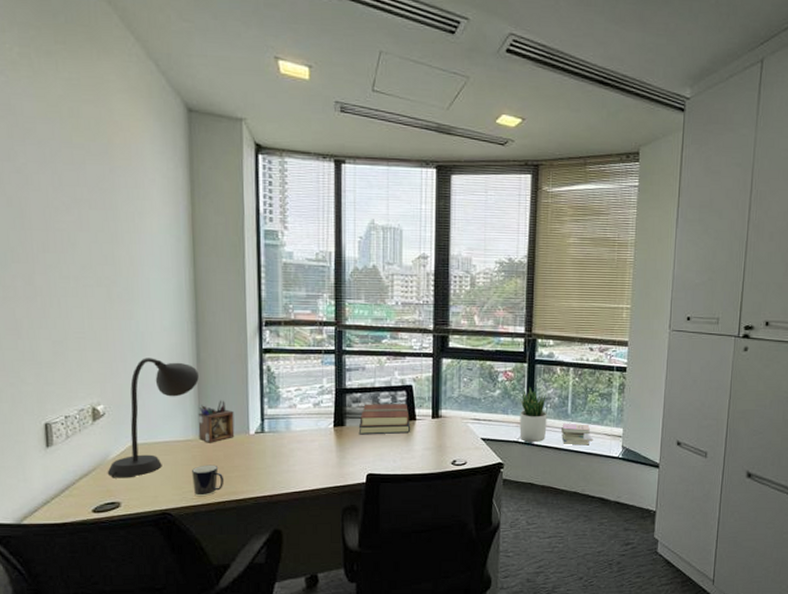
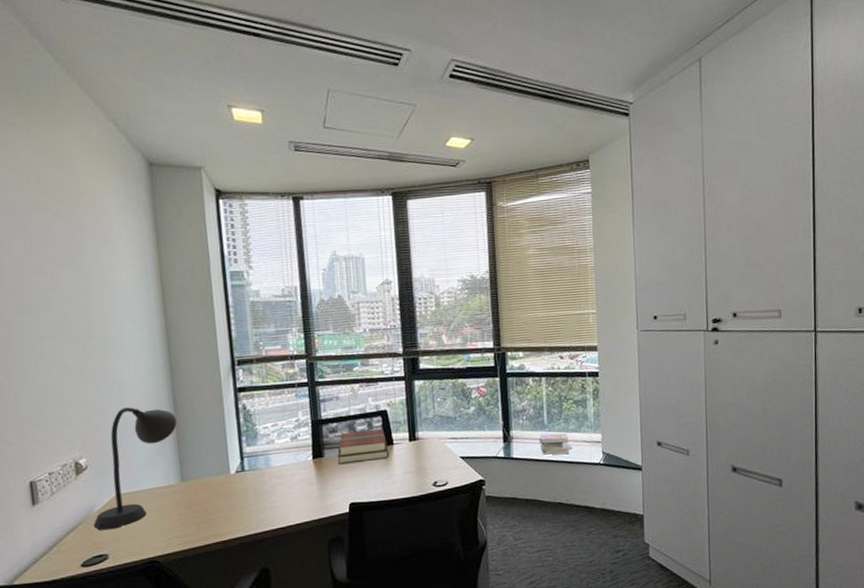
mug: present [191,465,225,497] -> none [175,508,209,542]
desk organizer: present [198,400,235,443] -> none [178,442,216,487]
planter: present [519,386,547,443] -> none [495,400,525,457]

